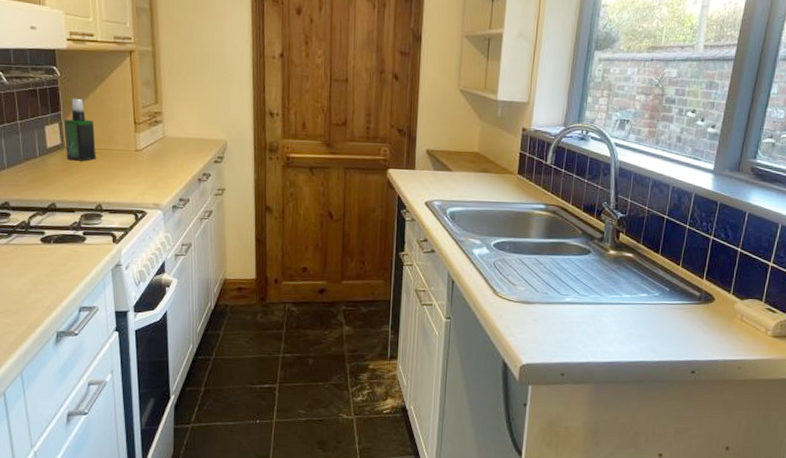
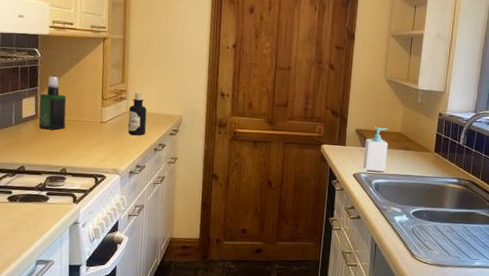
bottle: none [165,115,188,164] -> present [127,93,147,135]
soap bottle: none [436,146,464,198] -> present [363,126,388,172]

